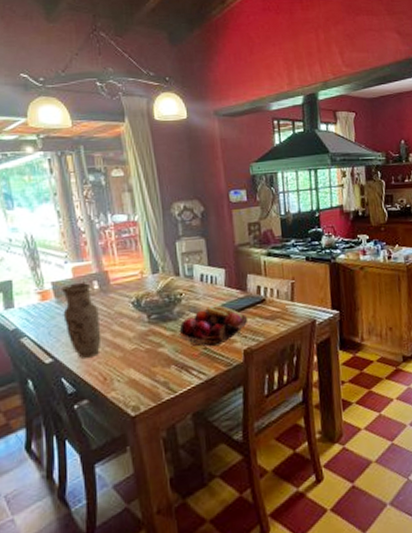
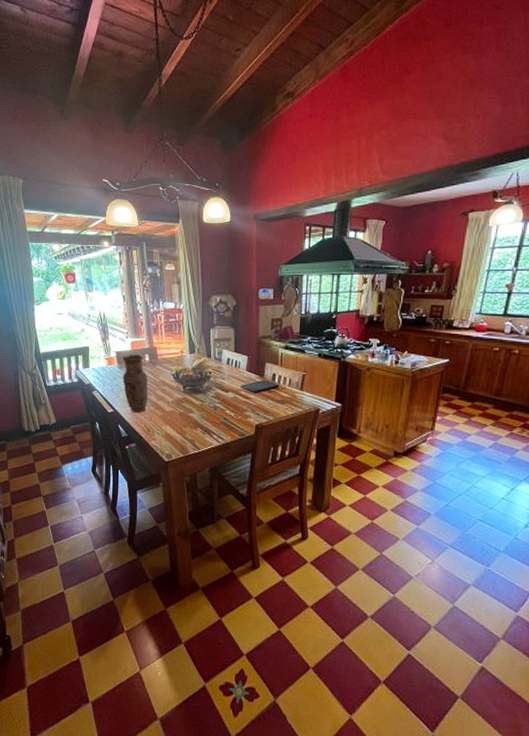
fruit basket: present [179,305,248,347] -> none [206,385,262,419]

